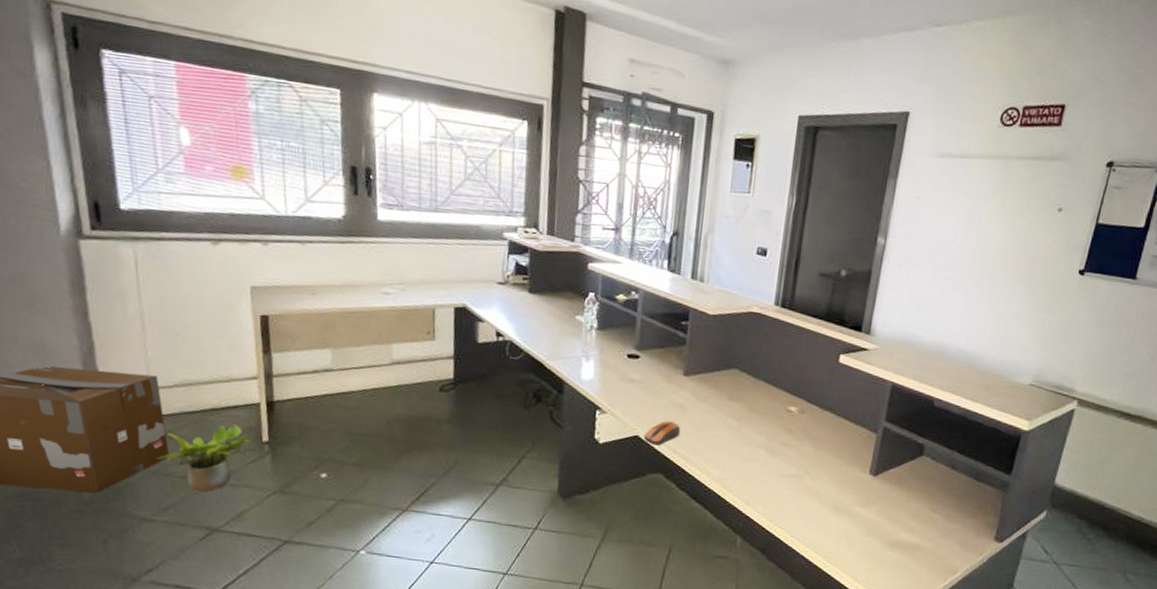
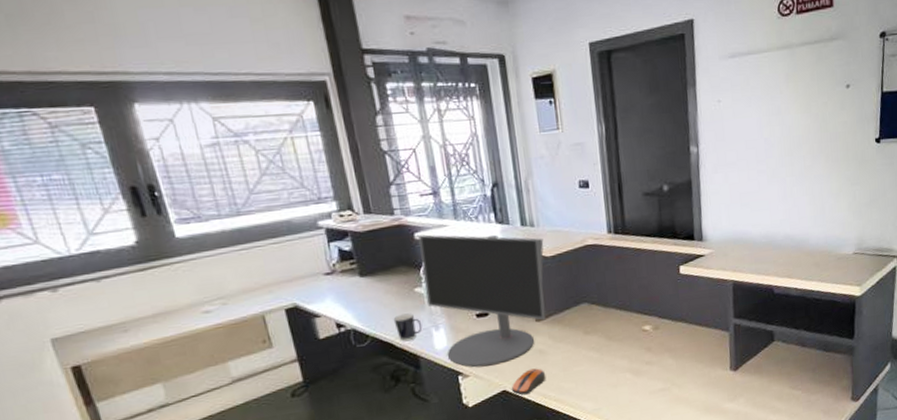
mug: none [549,337,575,364] -> present [393,313,423,341]
computer monitor: none [585,266,710,409] -> present [418,234,546,367]

